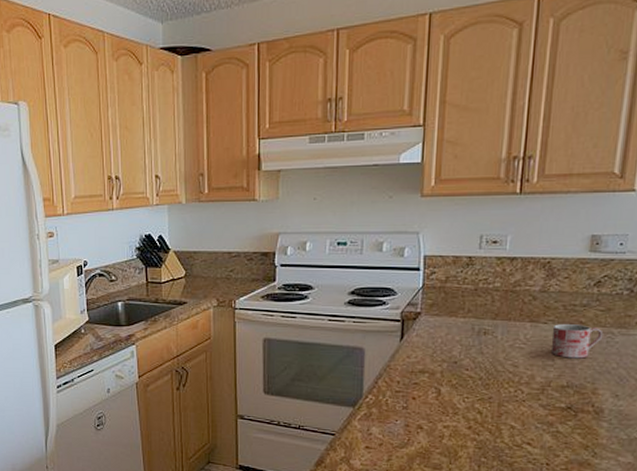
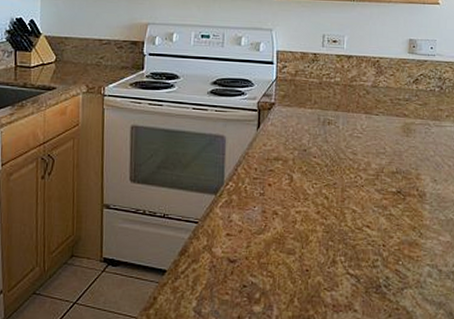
mug: present [550,324,604,359] -> none [382,116,422,147]

